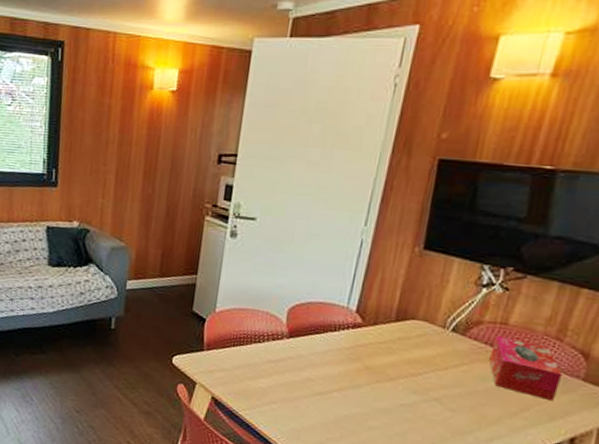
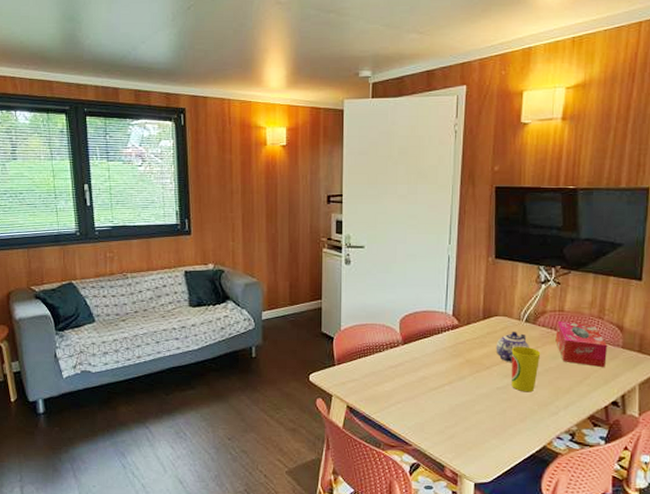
teapot: none [405,340,452,378] -> present [496,331,529,363]
cup: none [420,358,466,416] -> present [511,346,541,392]

